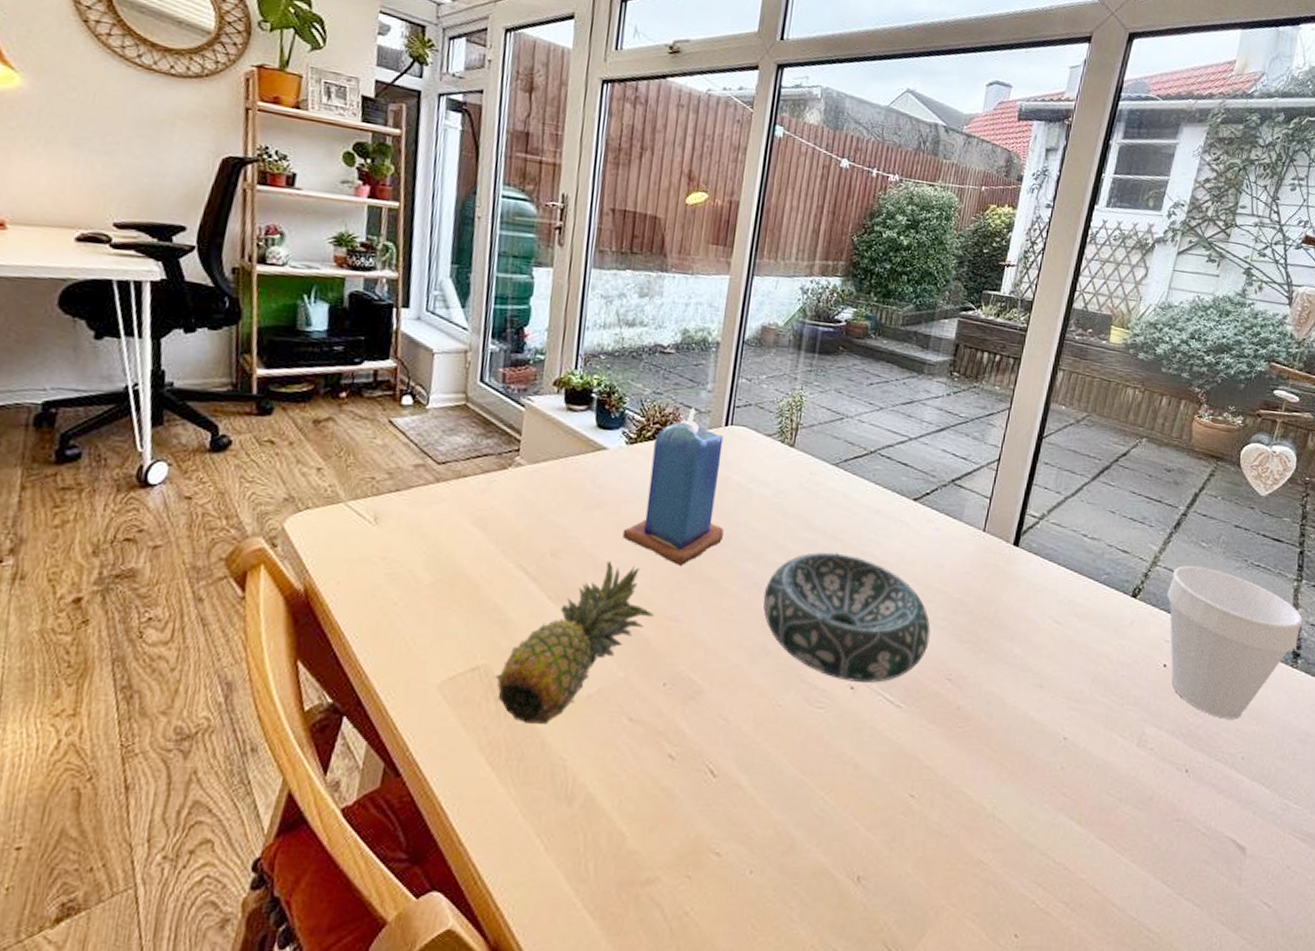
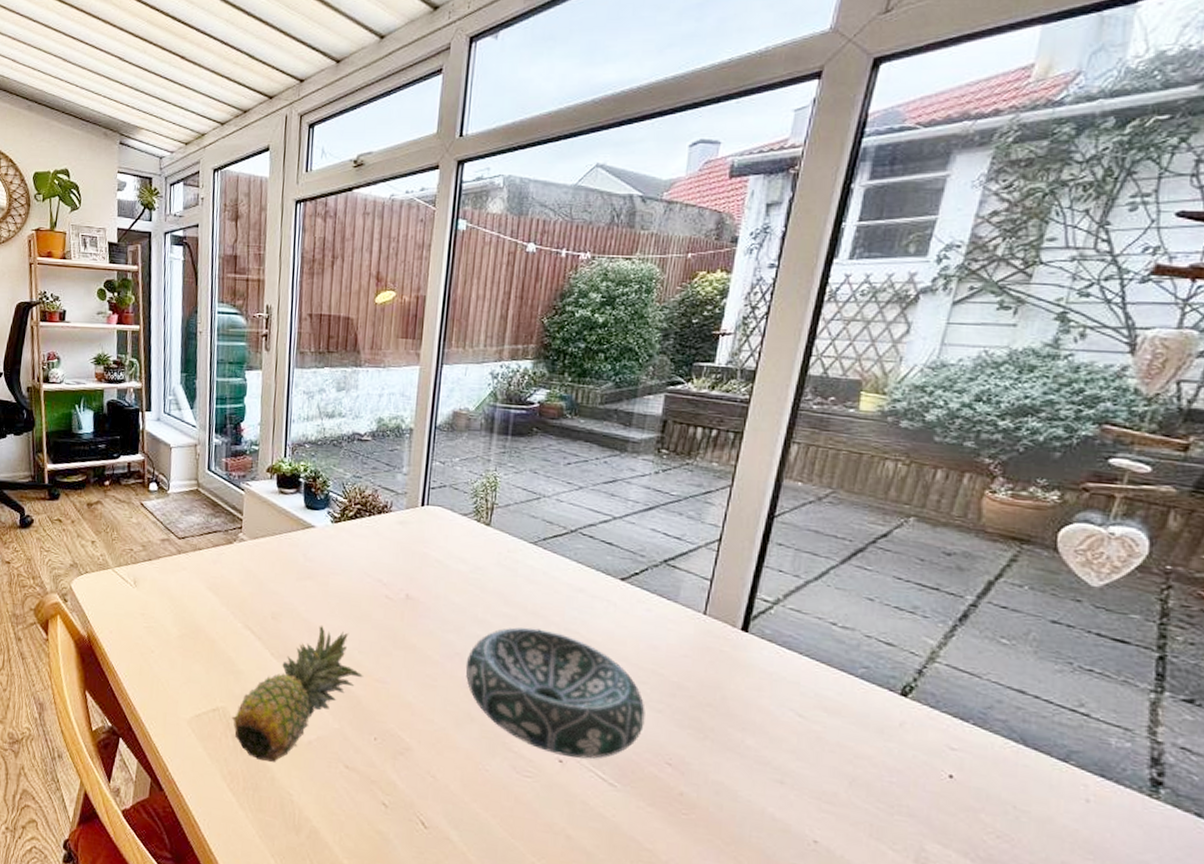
candle: present [622,407,724,566] -> none [332,489,424,633]
cup: present [1167,565,1303,720] -> none [951,664,1166,850]

